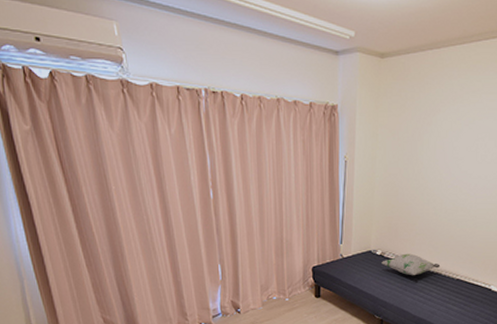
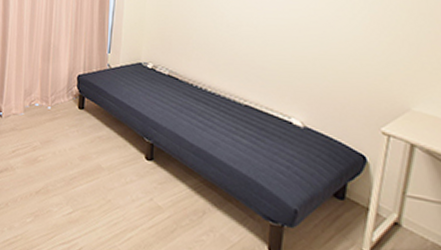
decorative pillow: present [382,253,441,276] -> none [153,69,224,96]

